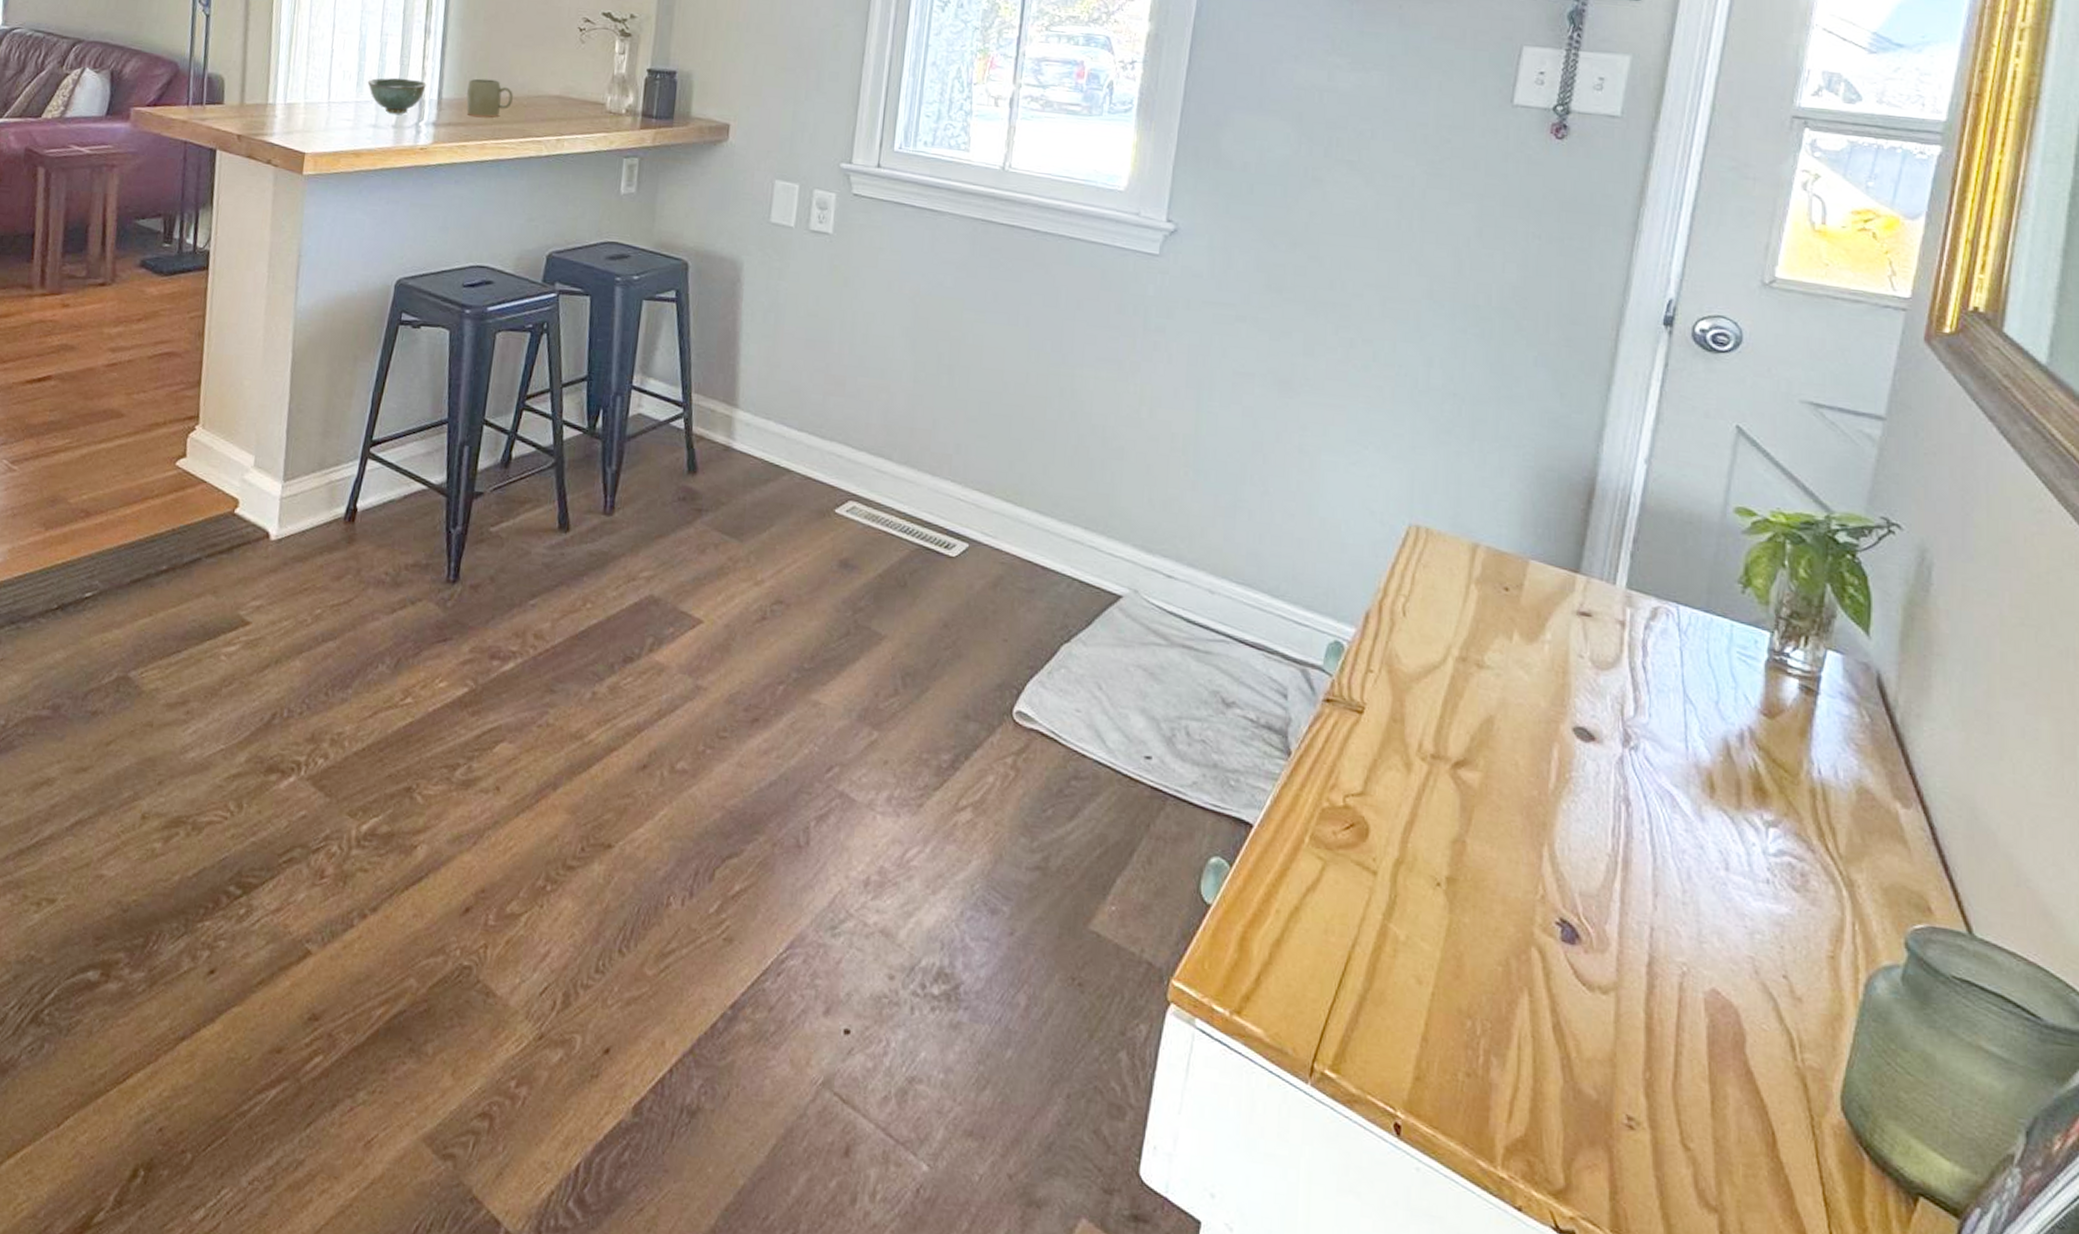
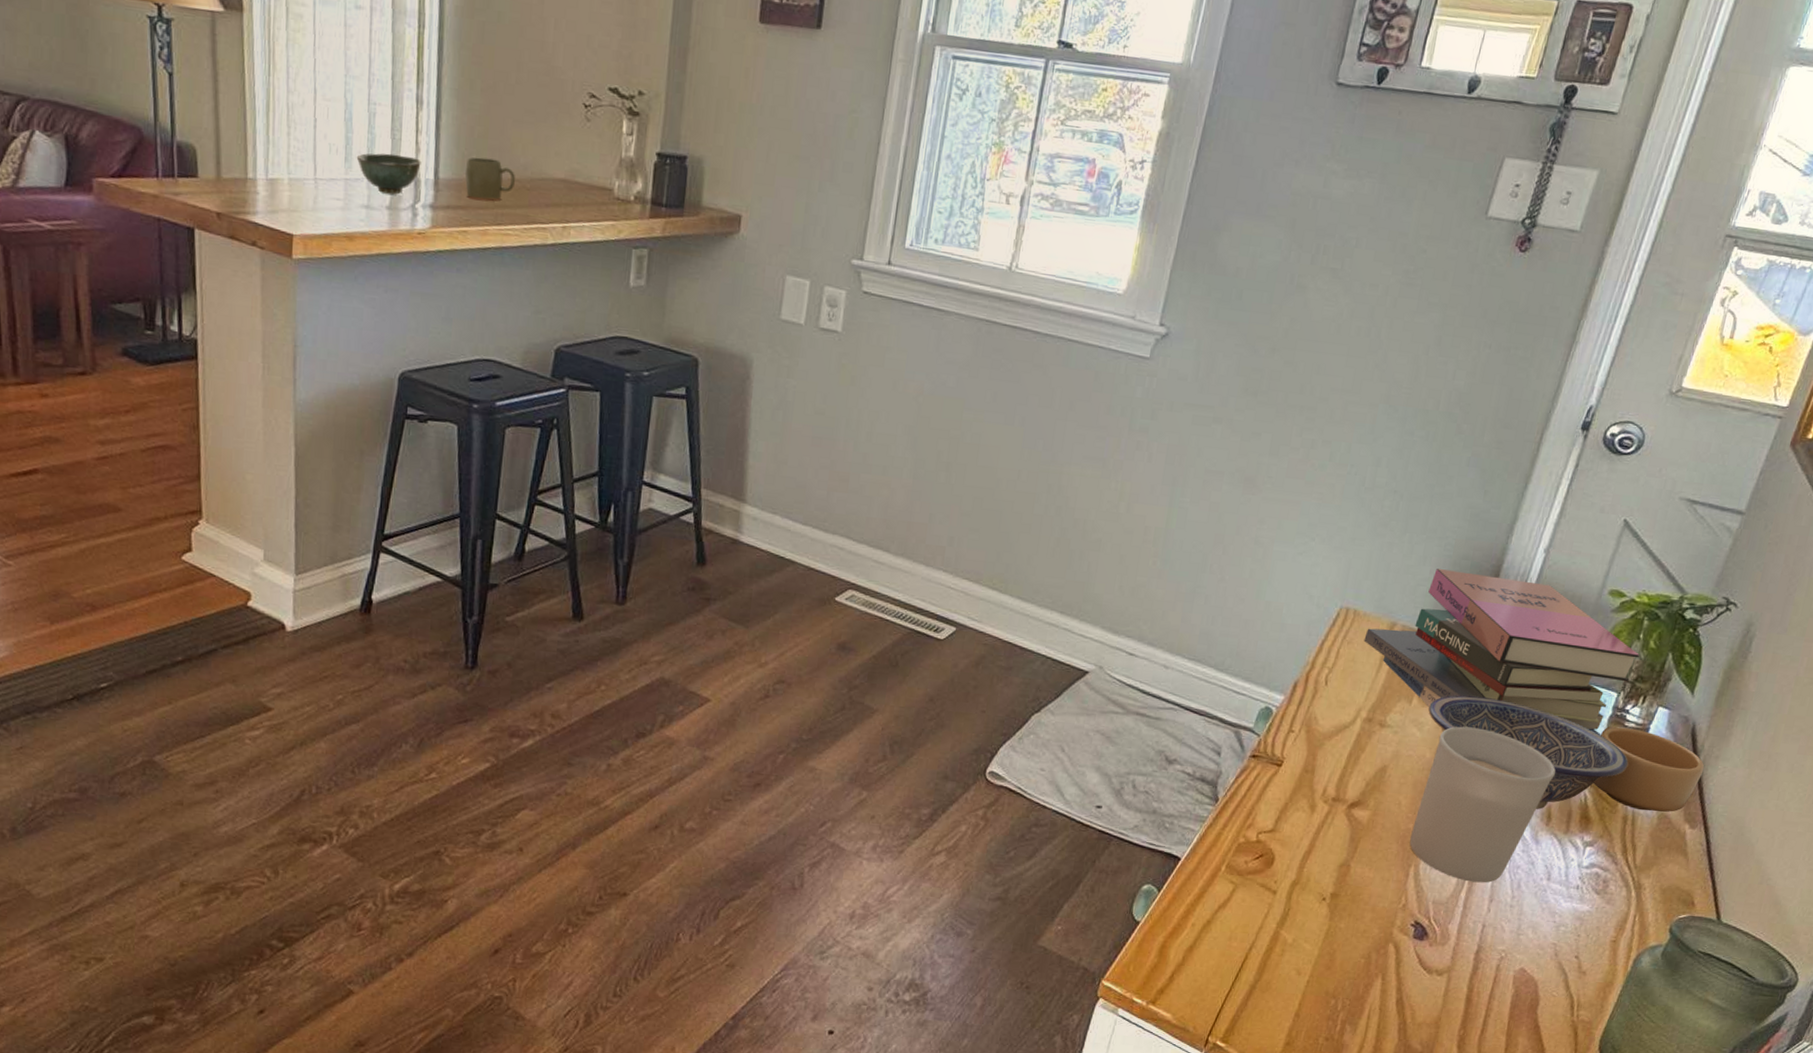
books: none [1442,481,1789,686] -> present [1364,569,1640,736]
decorative bowl: none [1534,630,1803,777] -> present [1428,695,1629,809]
candle holder: none [1537,669,1709,871] -> present [1409,726,1556,883]
mug: none [1759,673,1905,786] -> present [1593,726,1705,812]

